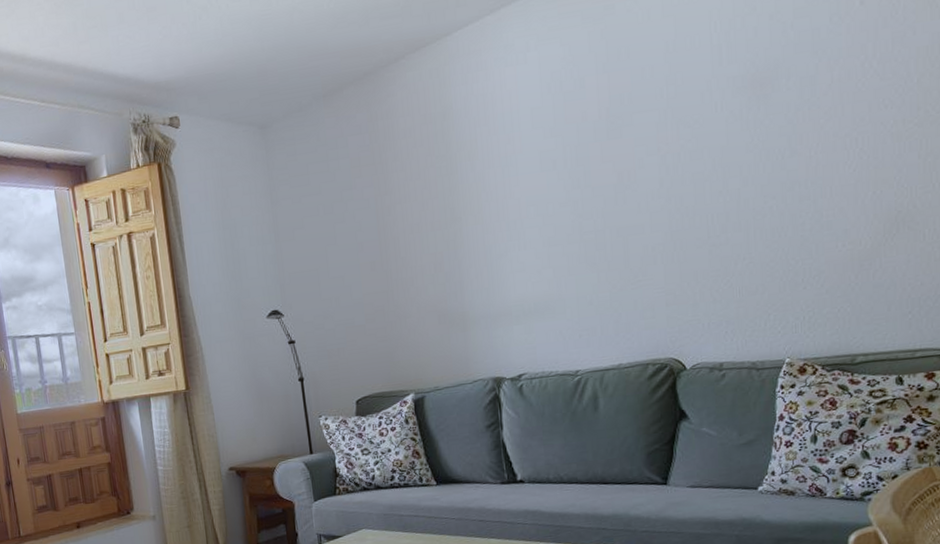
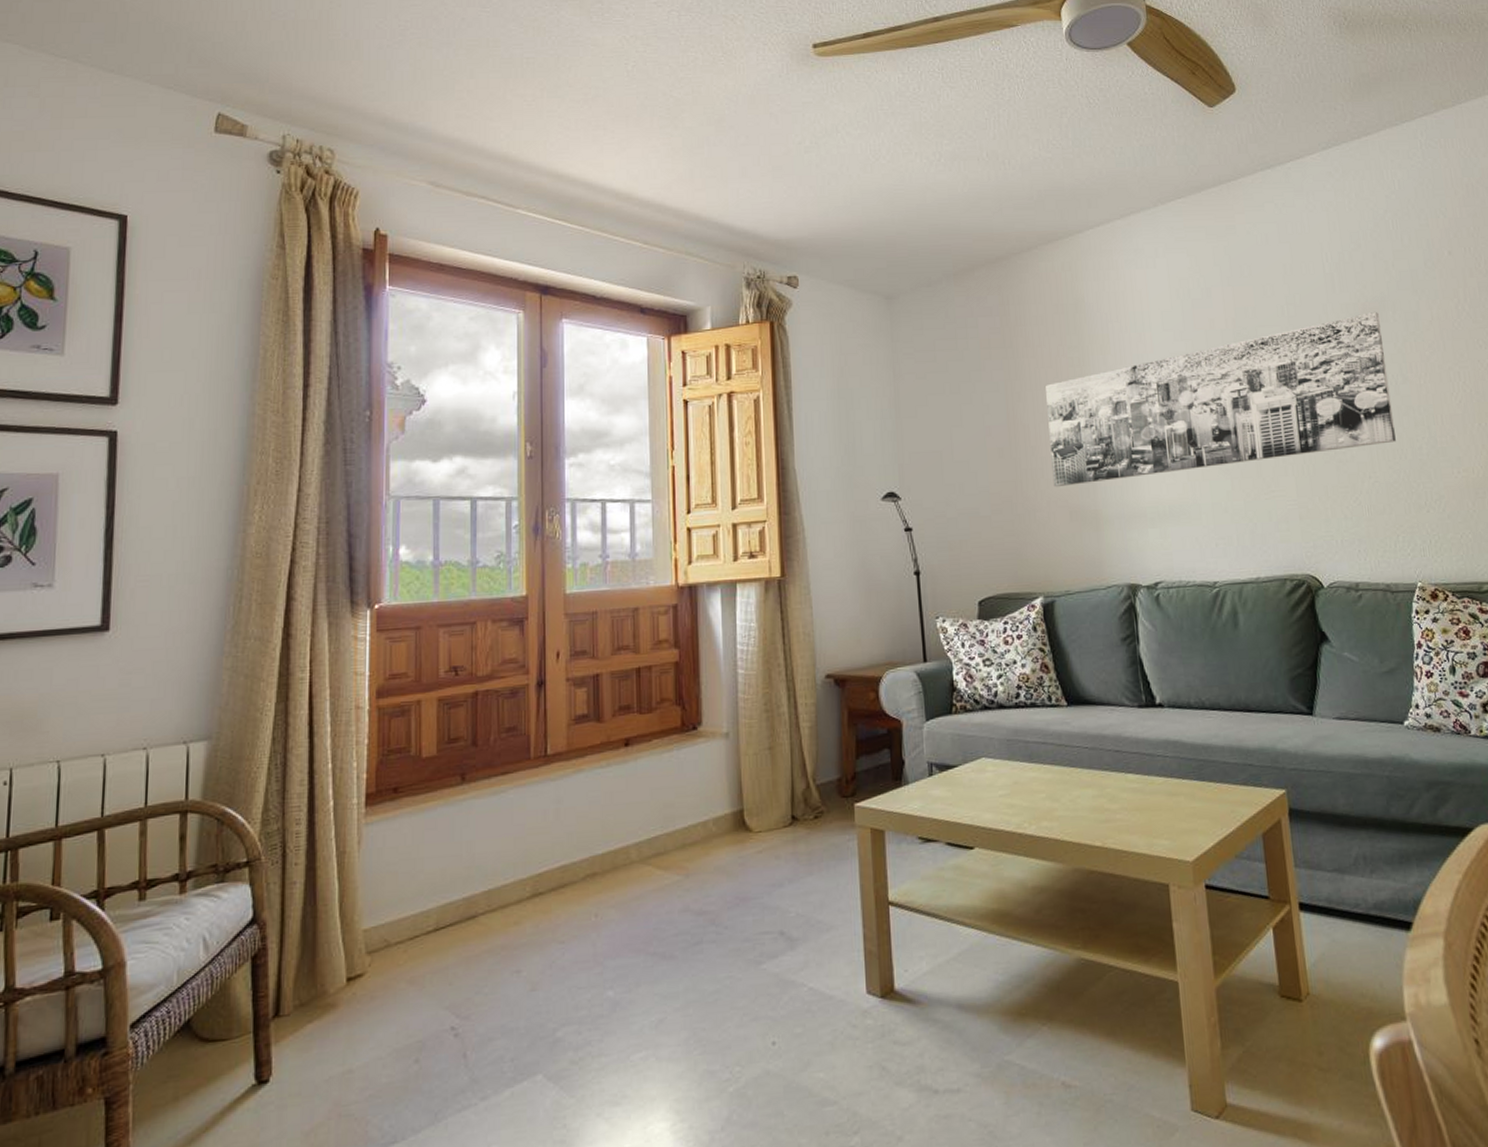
wall art: none [413,81,776,294] -> present [1044,311,1396,488]

